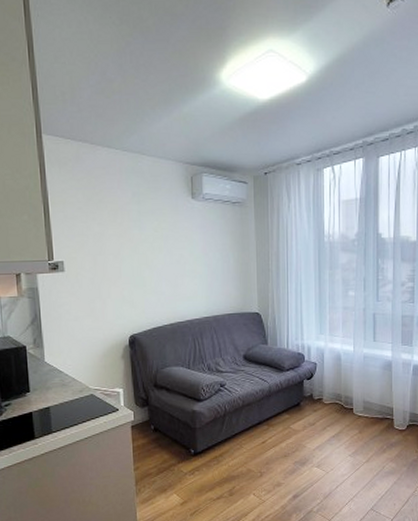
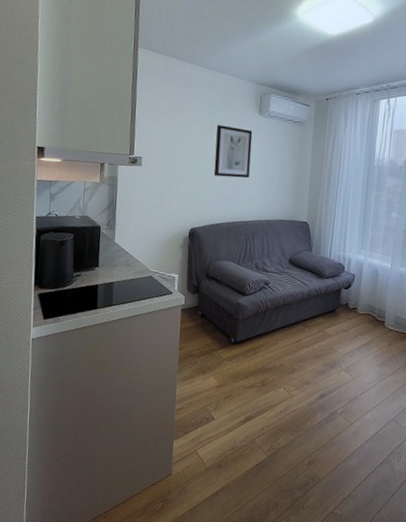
wall art: none [145,215,190,273] -> present [213,125,253,179]

